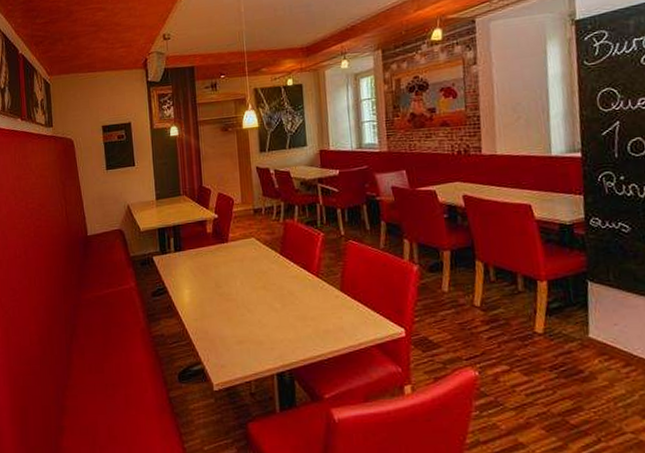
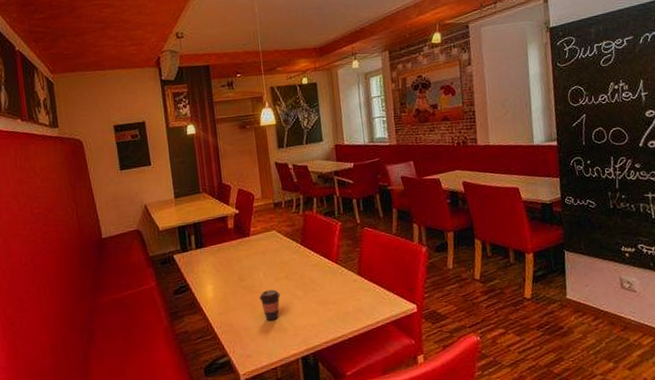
coffee cup: none [235,299,257,332] -> present [259,289,281,321]

